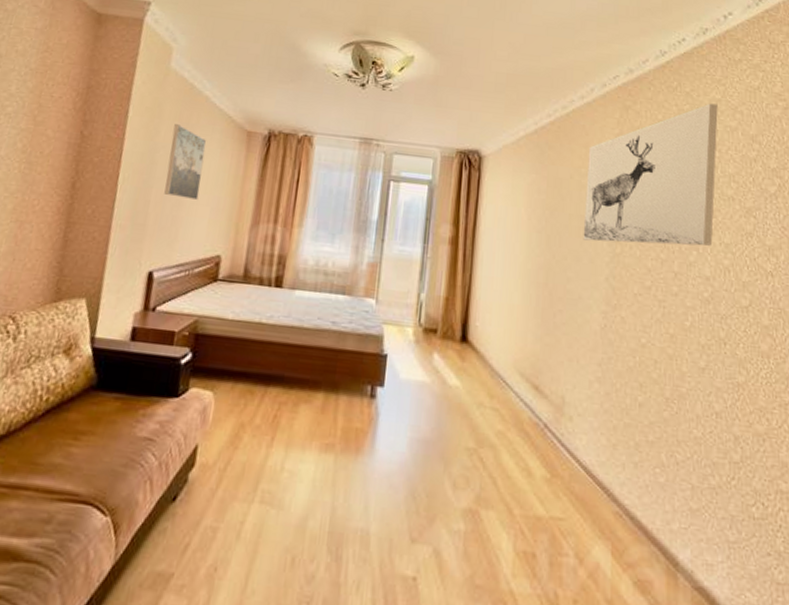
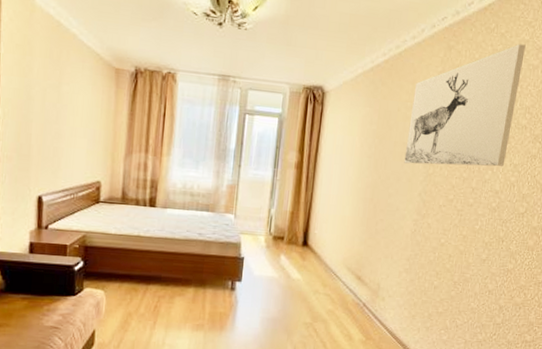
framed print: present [164,124,207,201] -> none [44,61,78,134]

